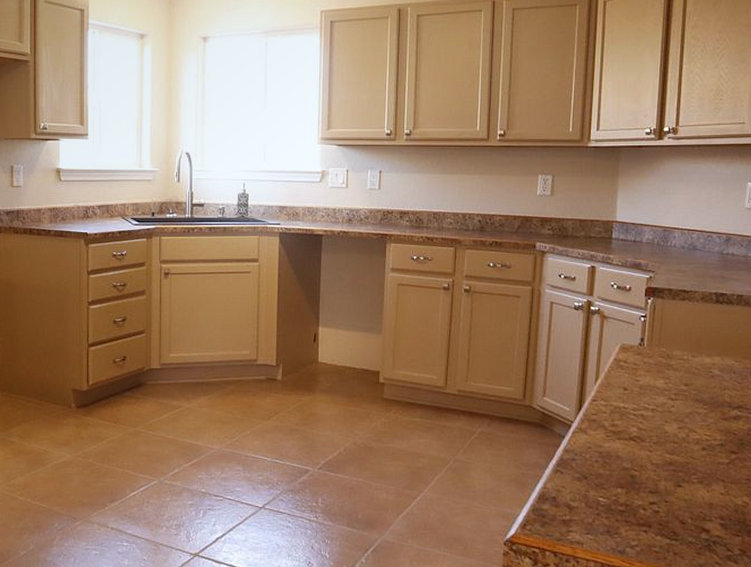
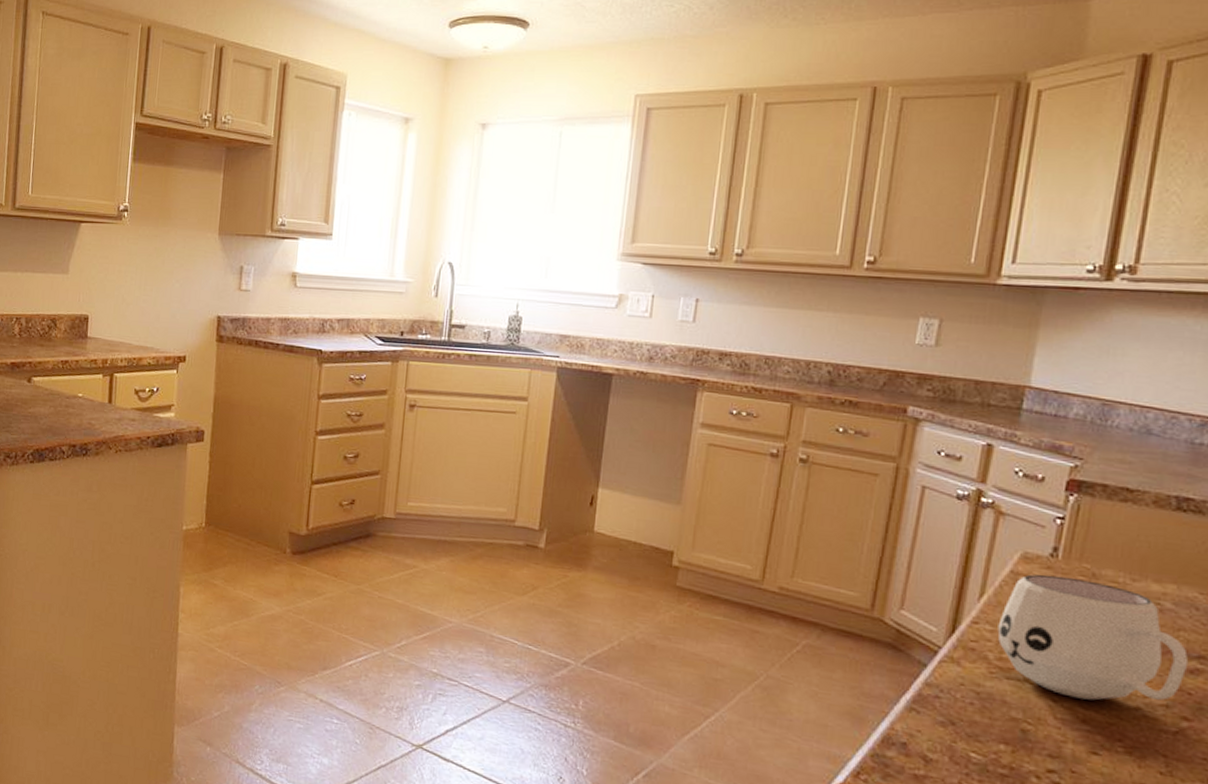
mug: none [609,359,732,447] -> present [997,574,1189,701]

